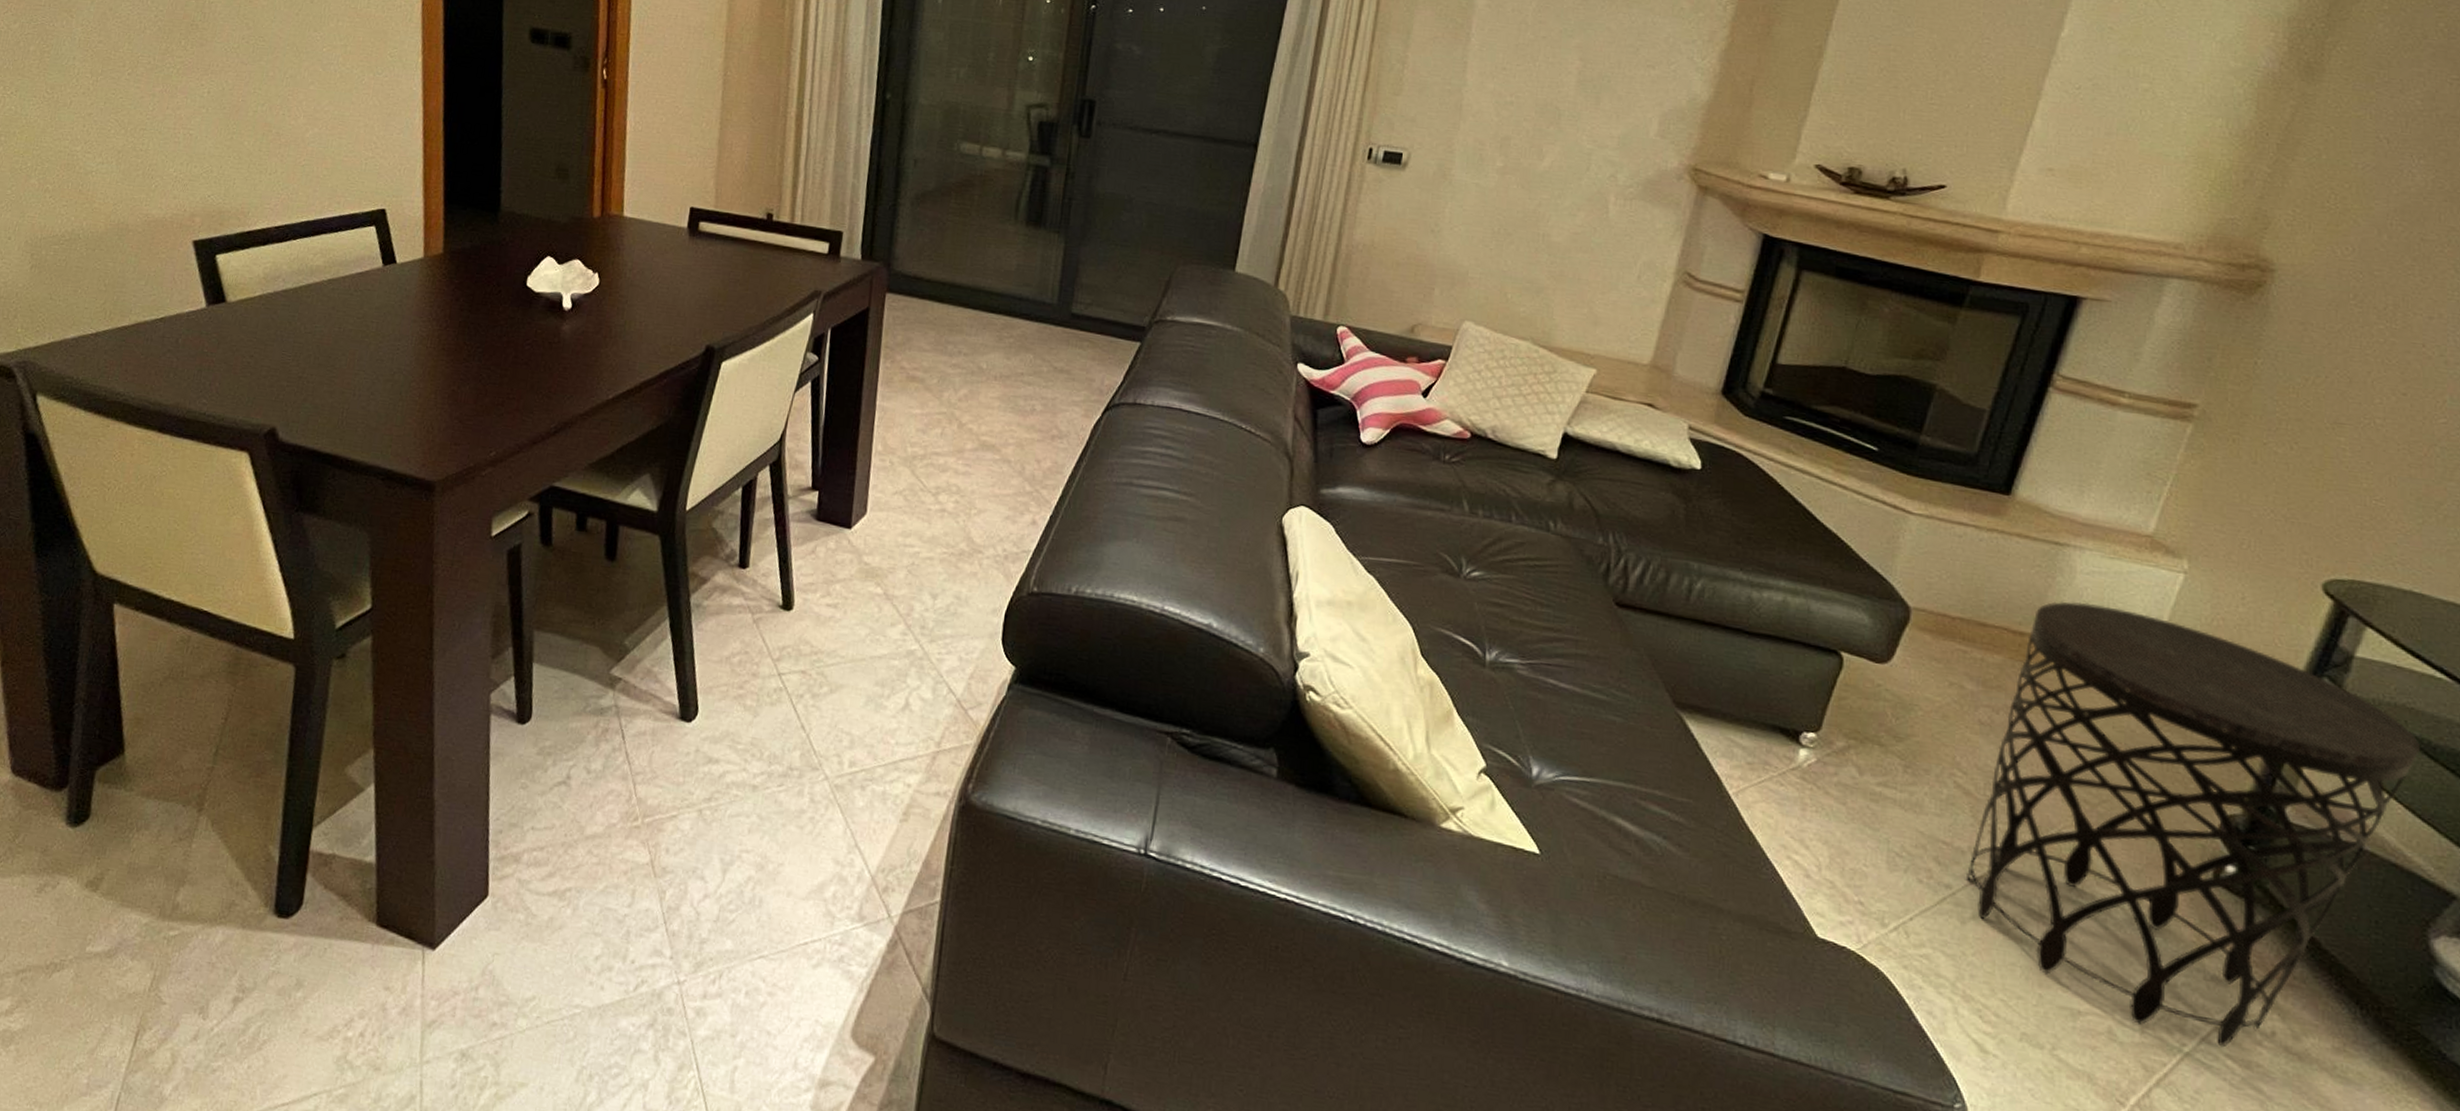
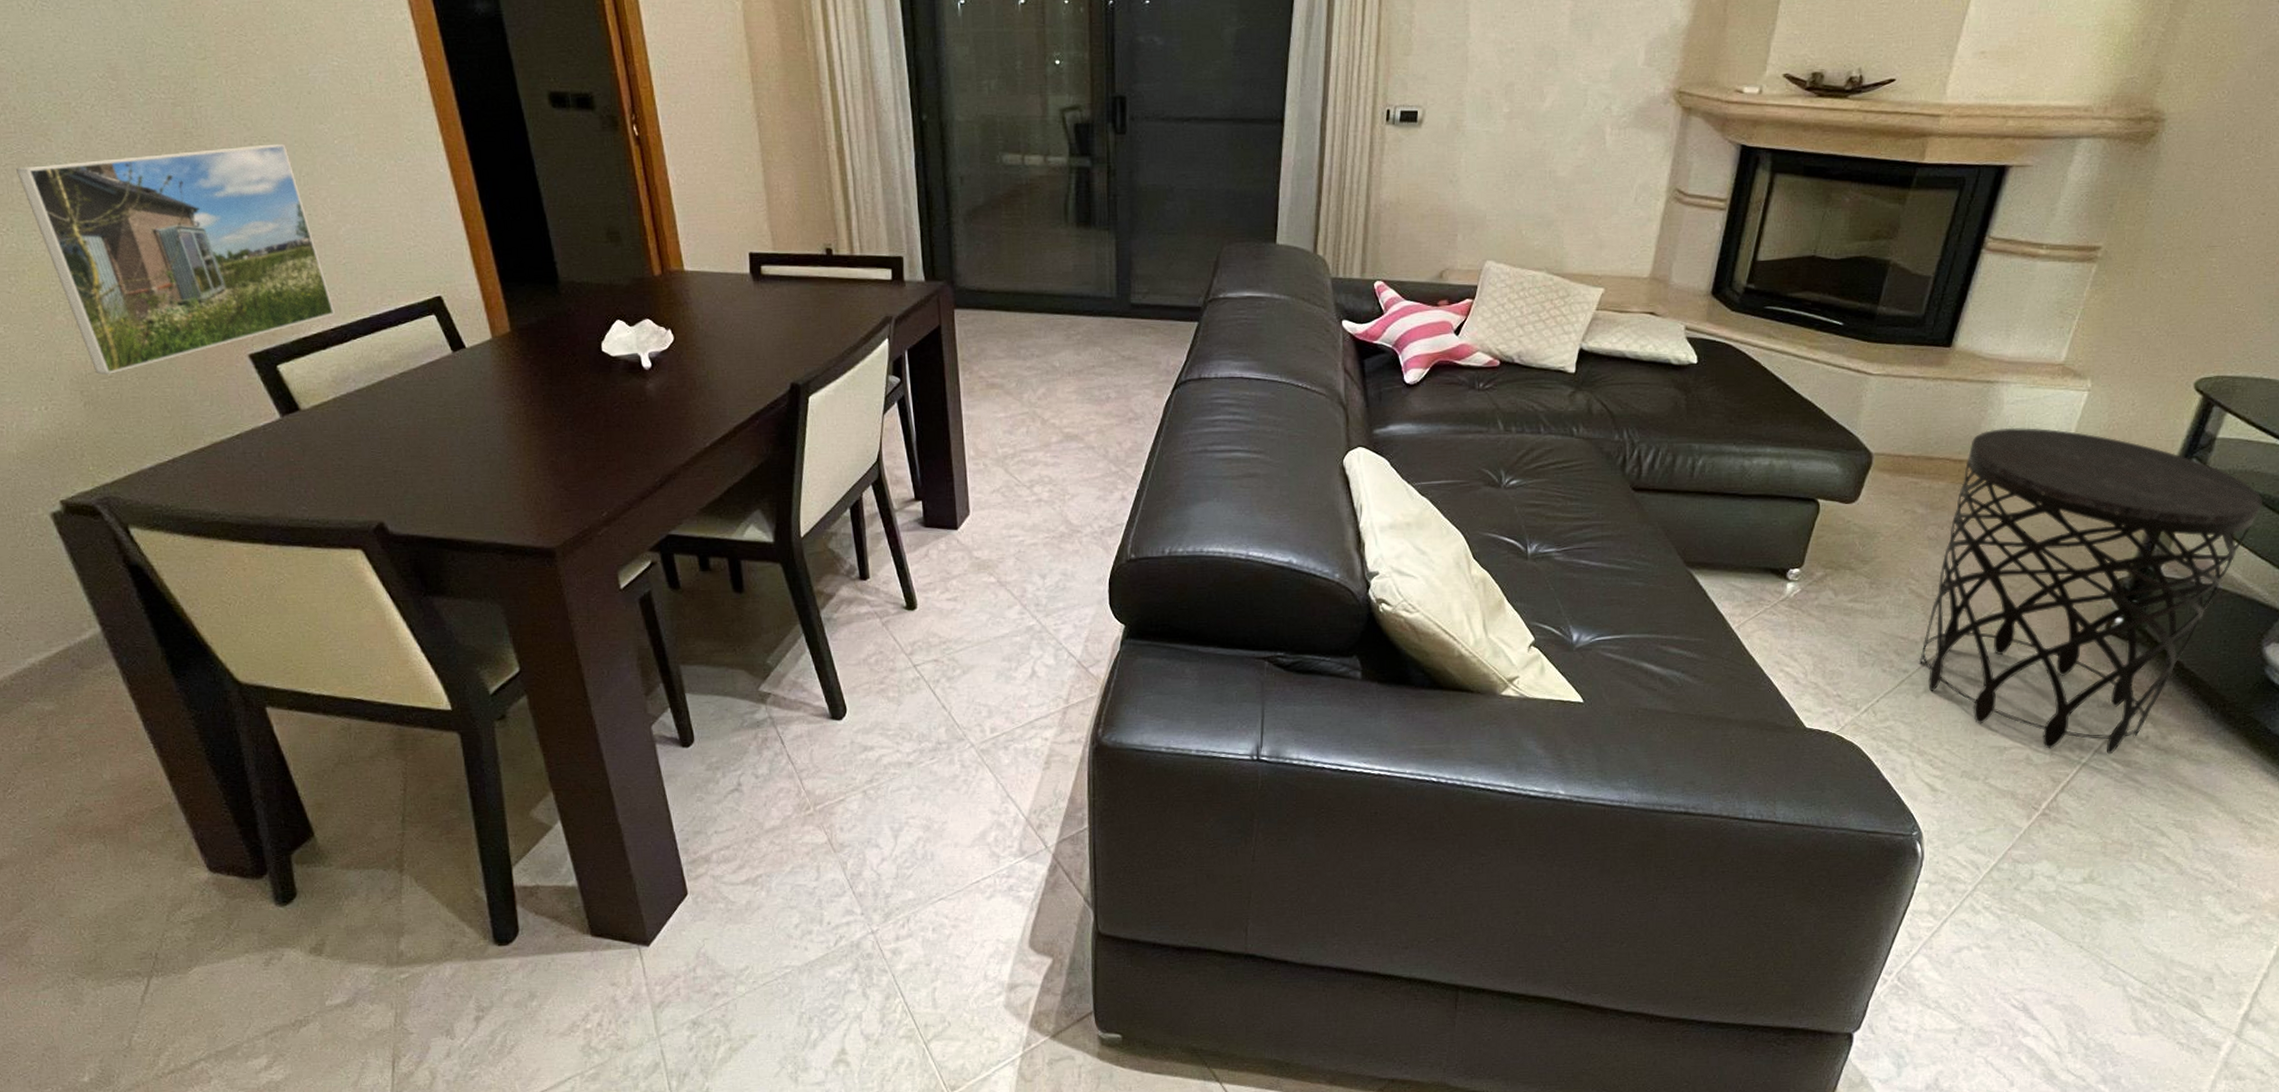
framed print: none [34,37,284,242] -> present [15,143,336,375]

